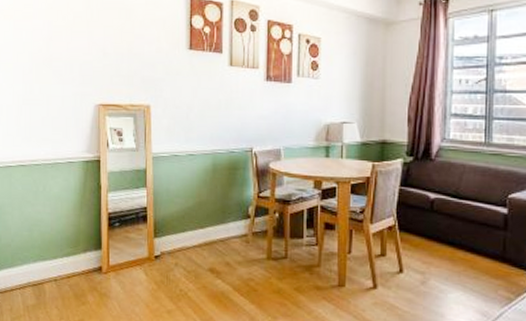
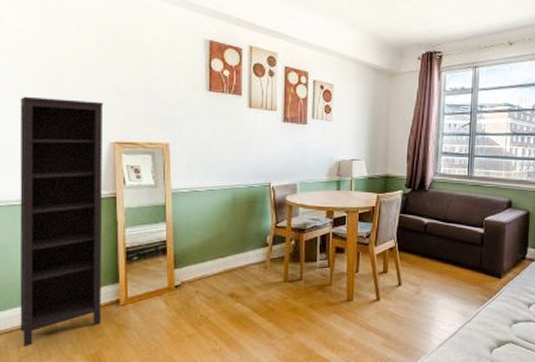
bookcase: none [13,60,90,309] -> present [19,96,104,348]

